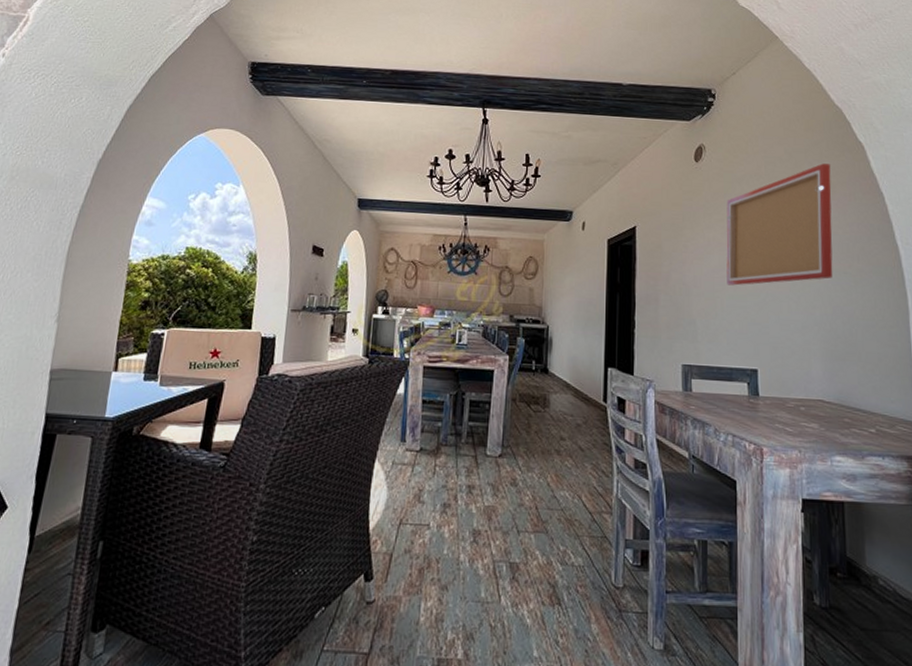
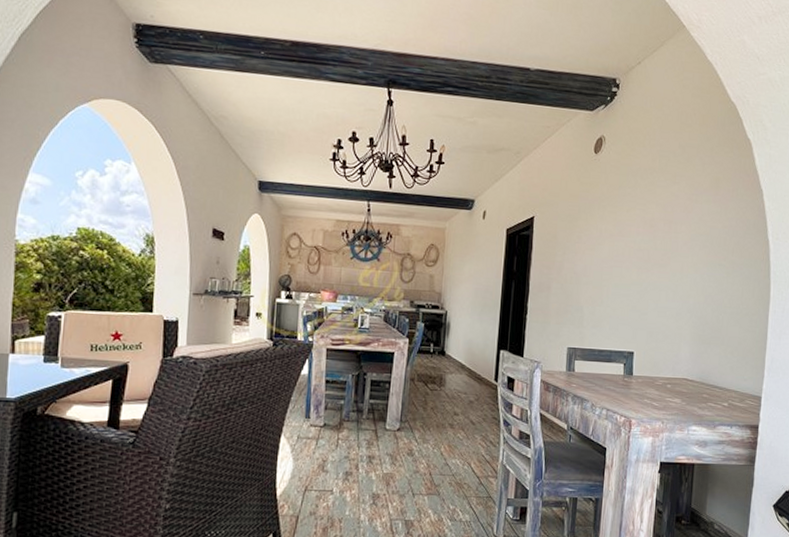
wall art: present [726,163,833,286] -> none [614,159,719,276]

